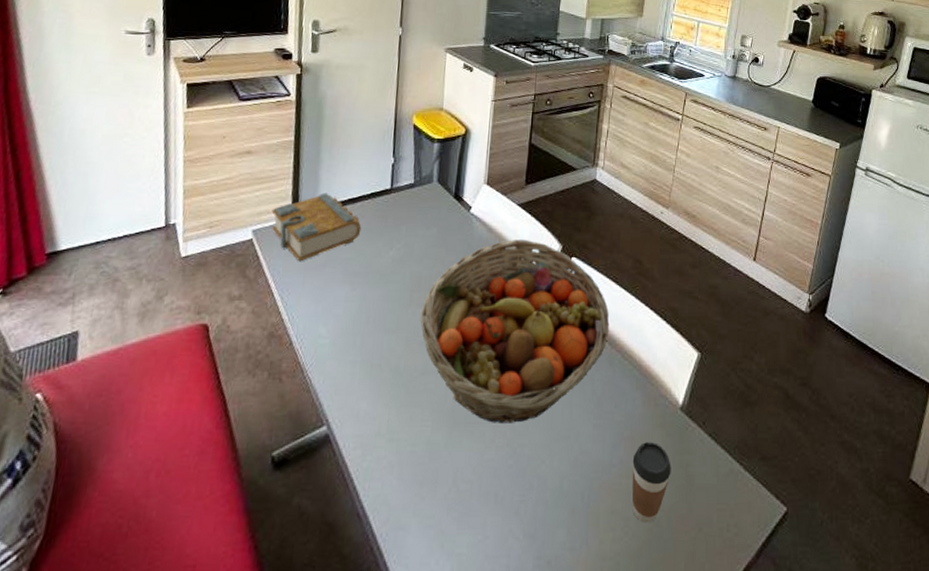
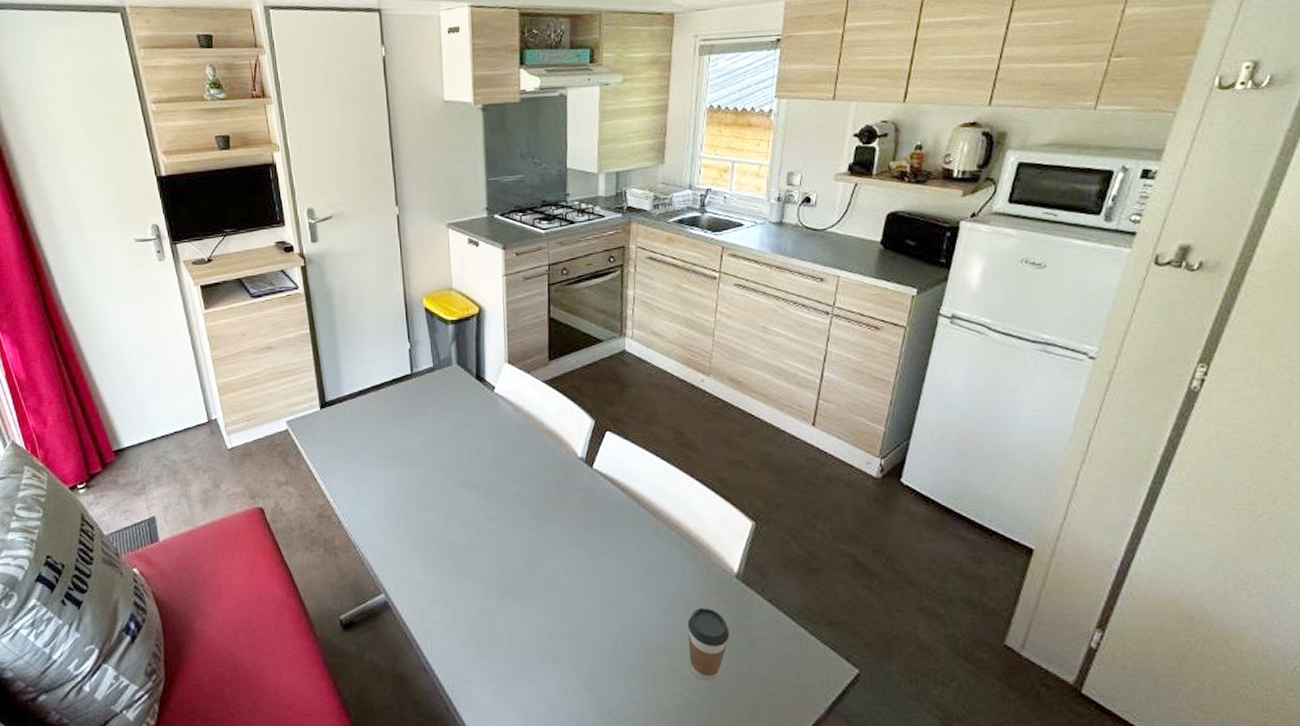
book: present [271,192,362,262] -> none [301,381,388,448]
fruit basket: present [420,239,610,423] -> none [457,416,653,591]

